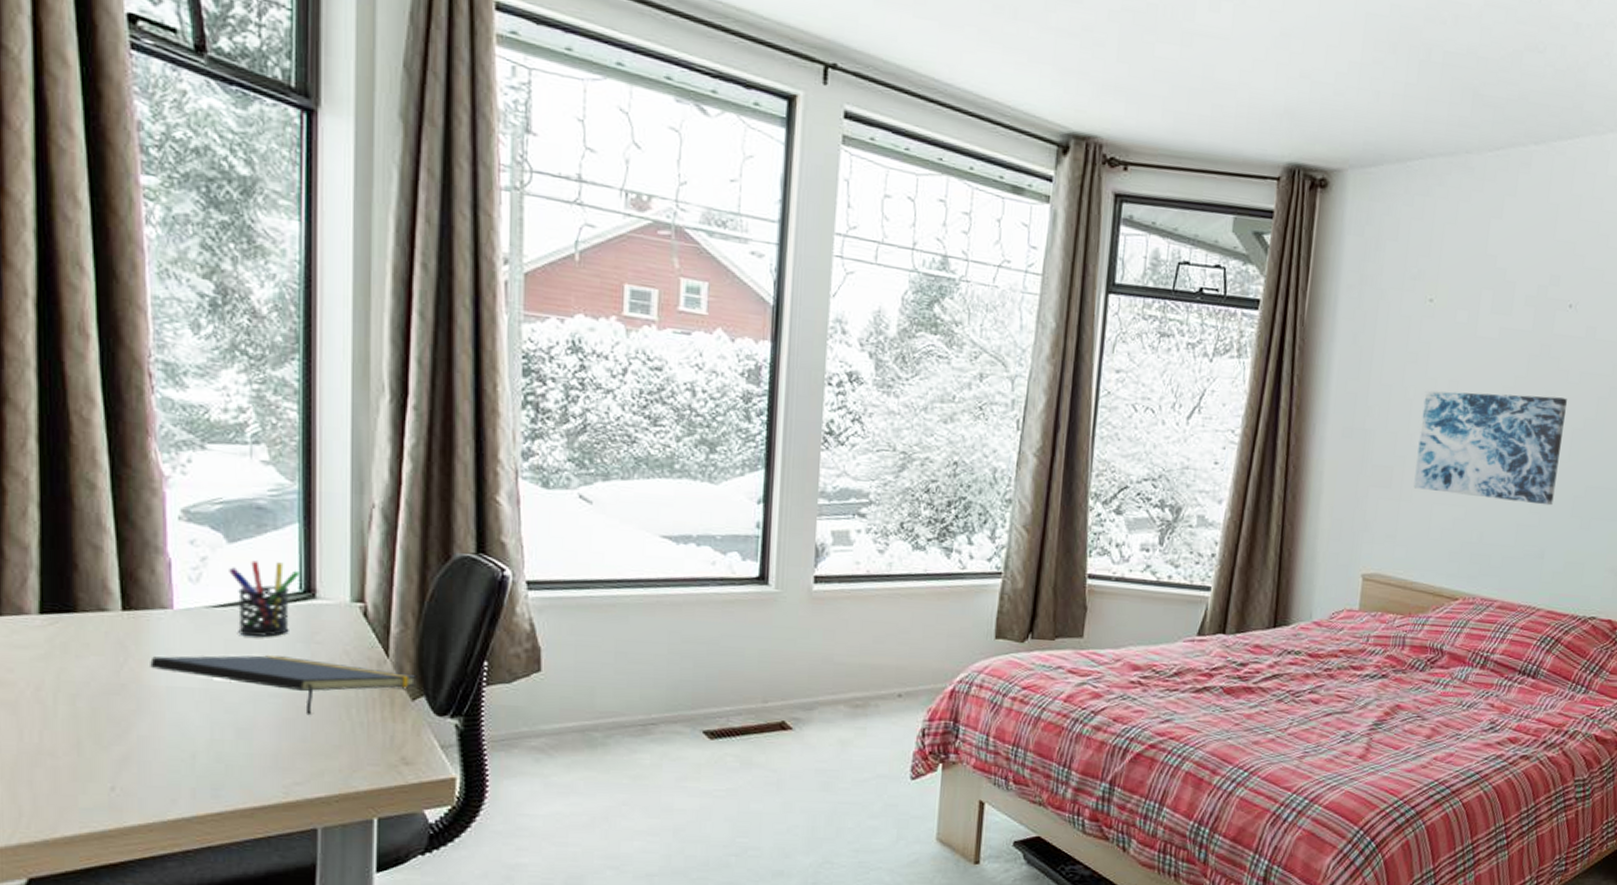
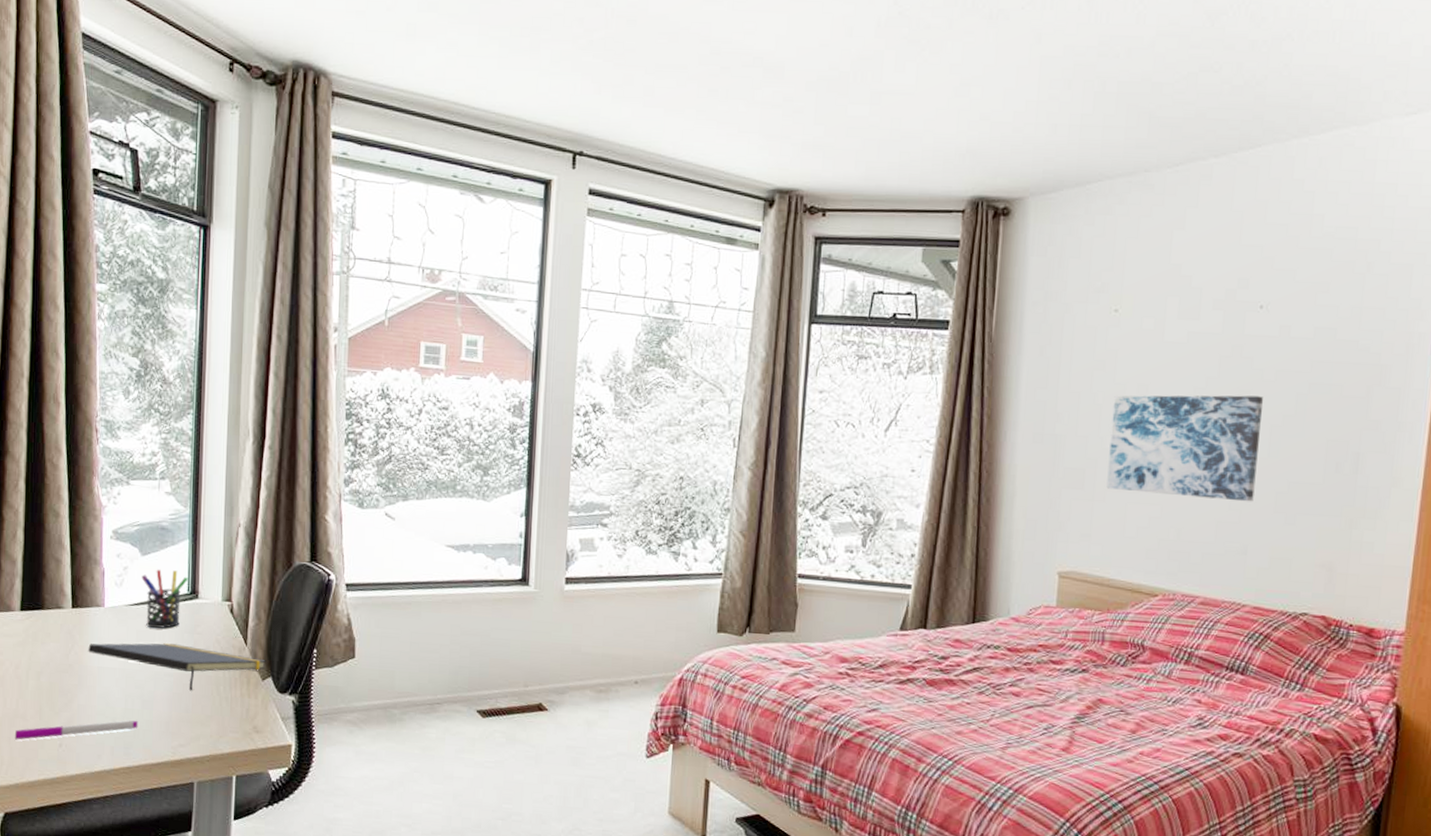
pen: none [38,753,232,784] -> present [14,720,138,740]

